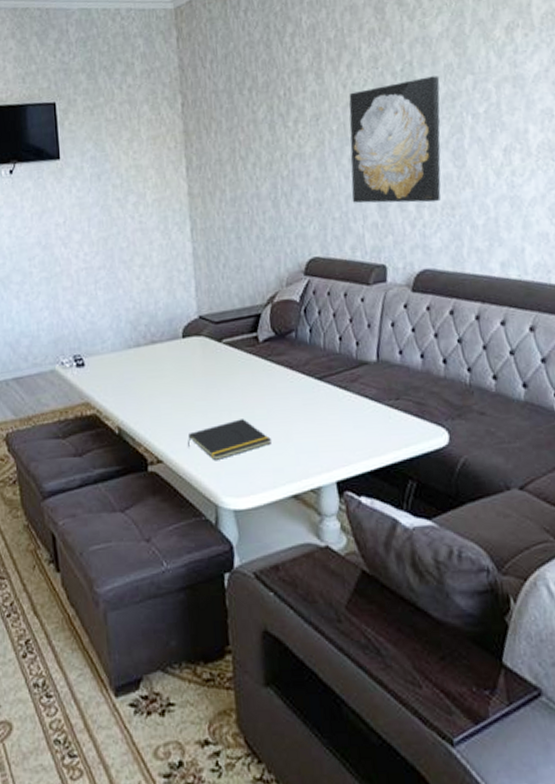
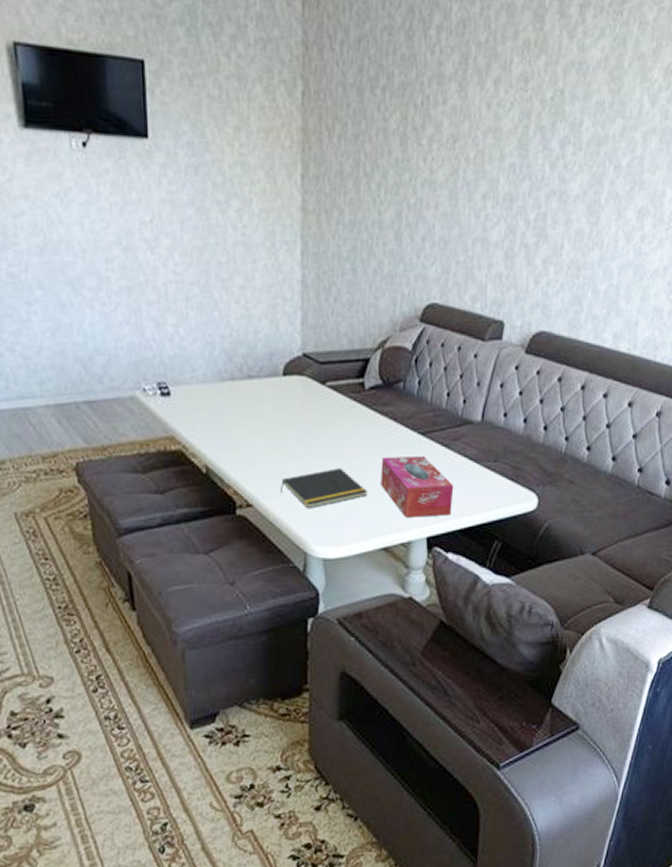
tissue box: none [282,399,359,463] -> present [381,455,454,517]
wall art: present [348,76,441,203] -> none [479,112,589,259]

